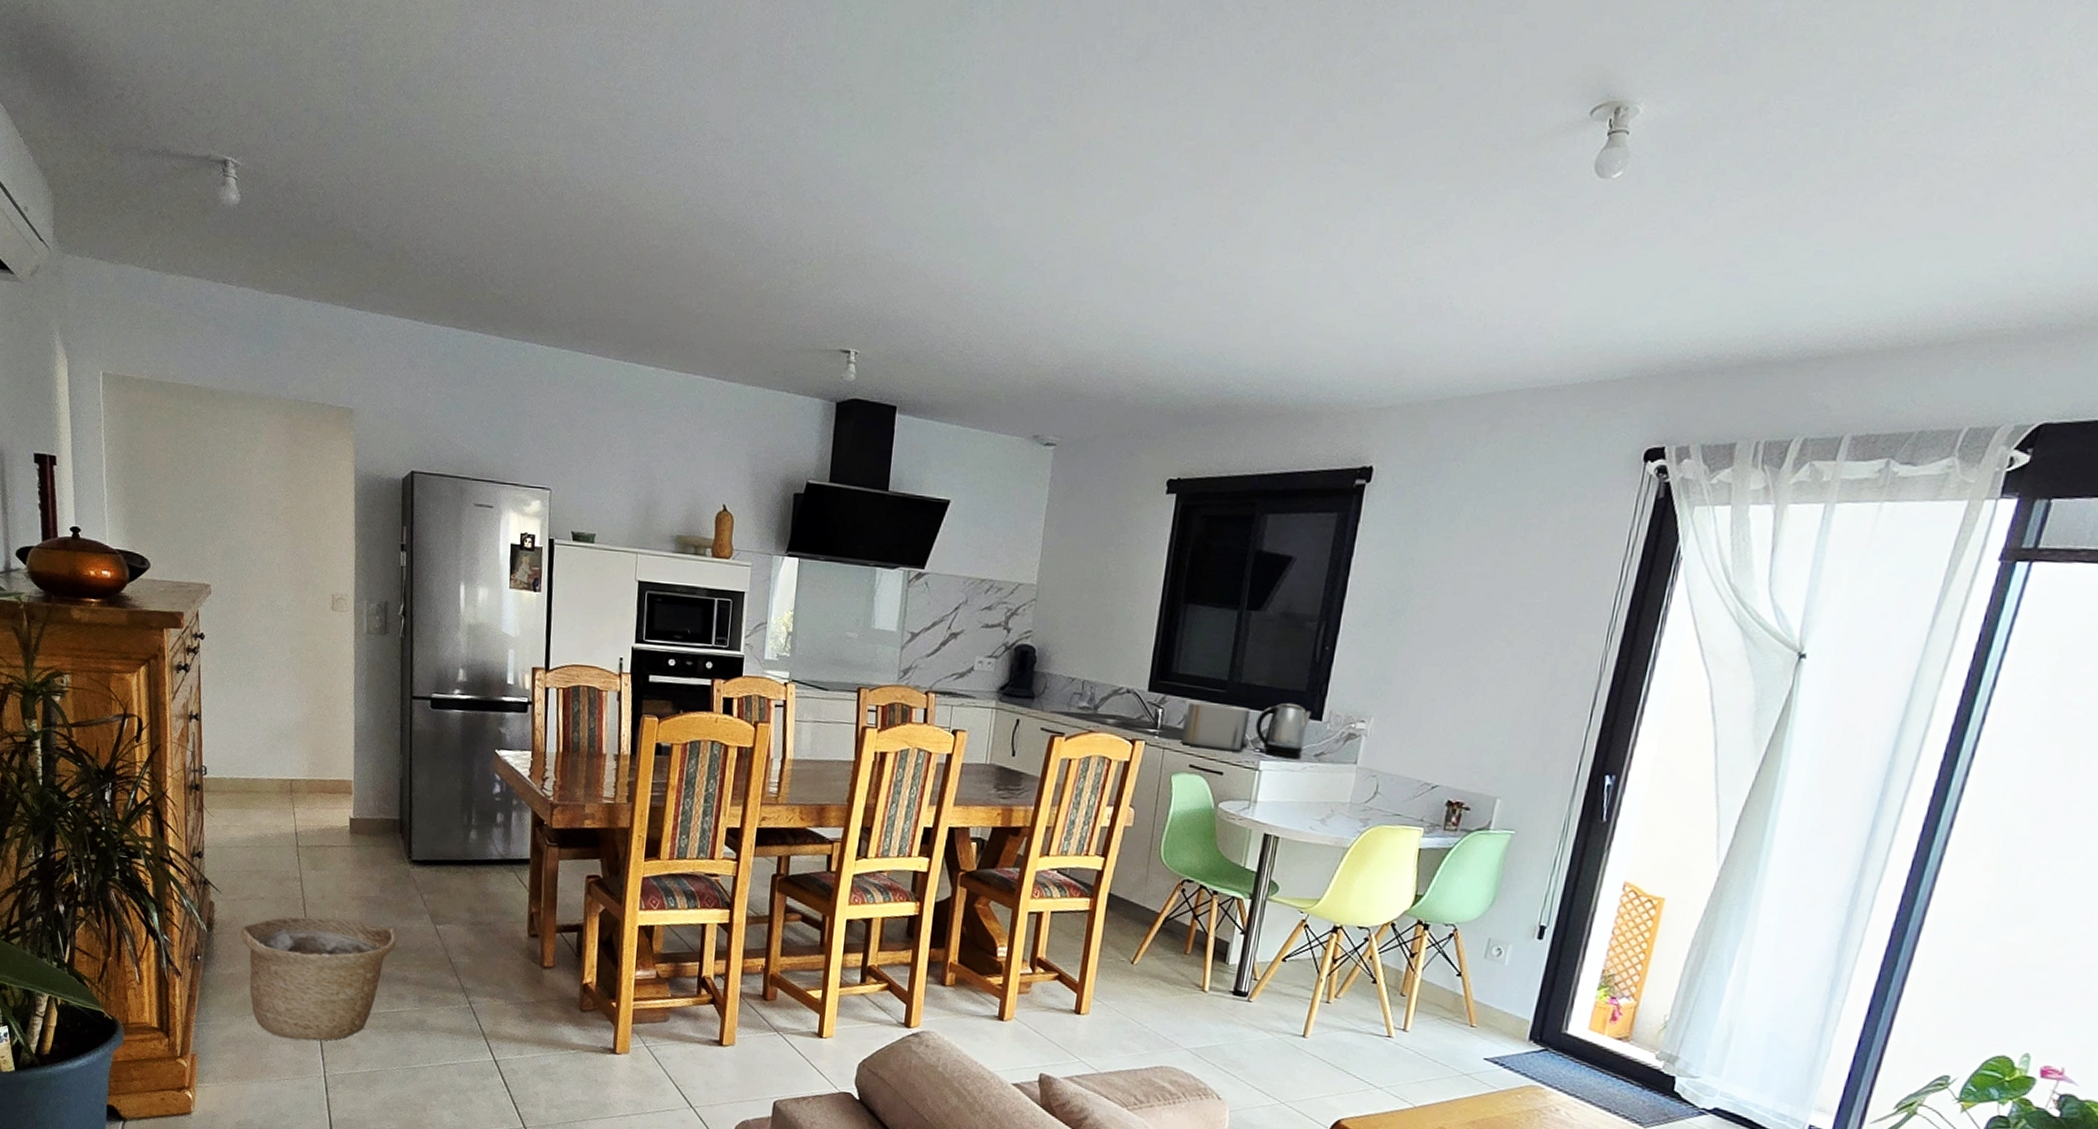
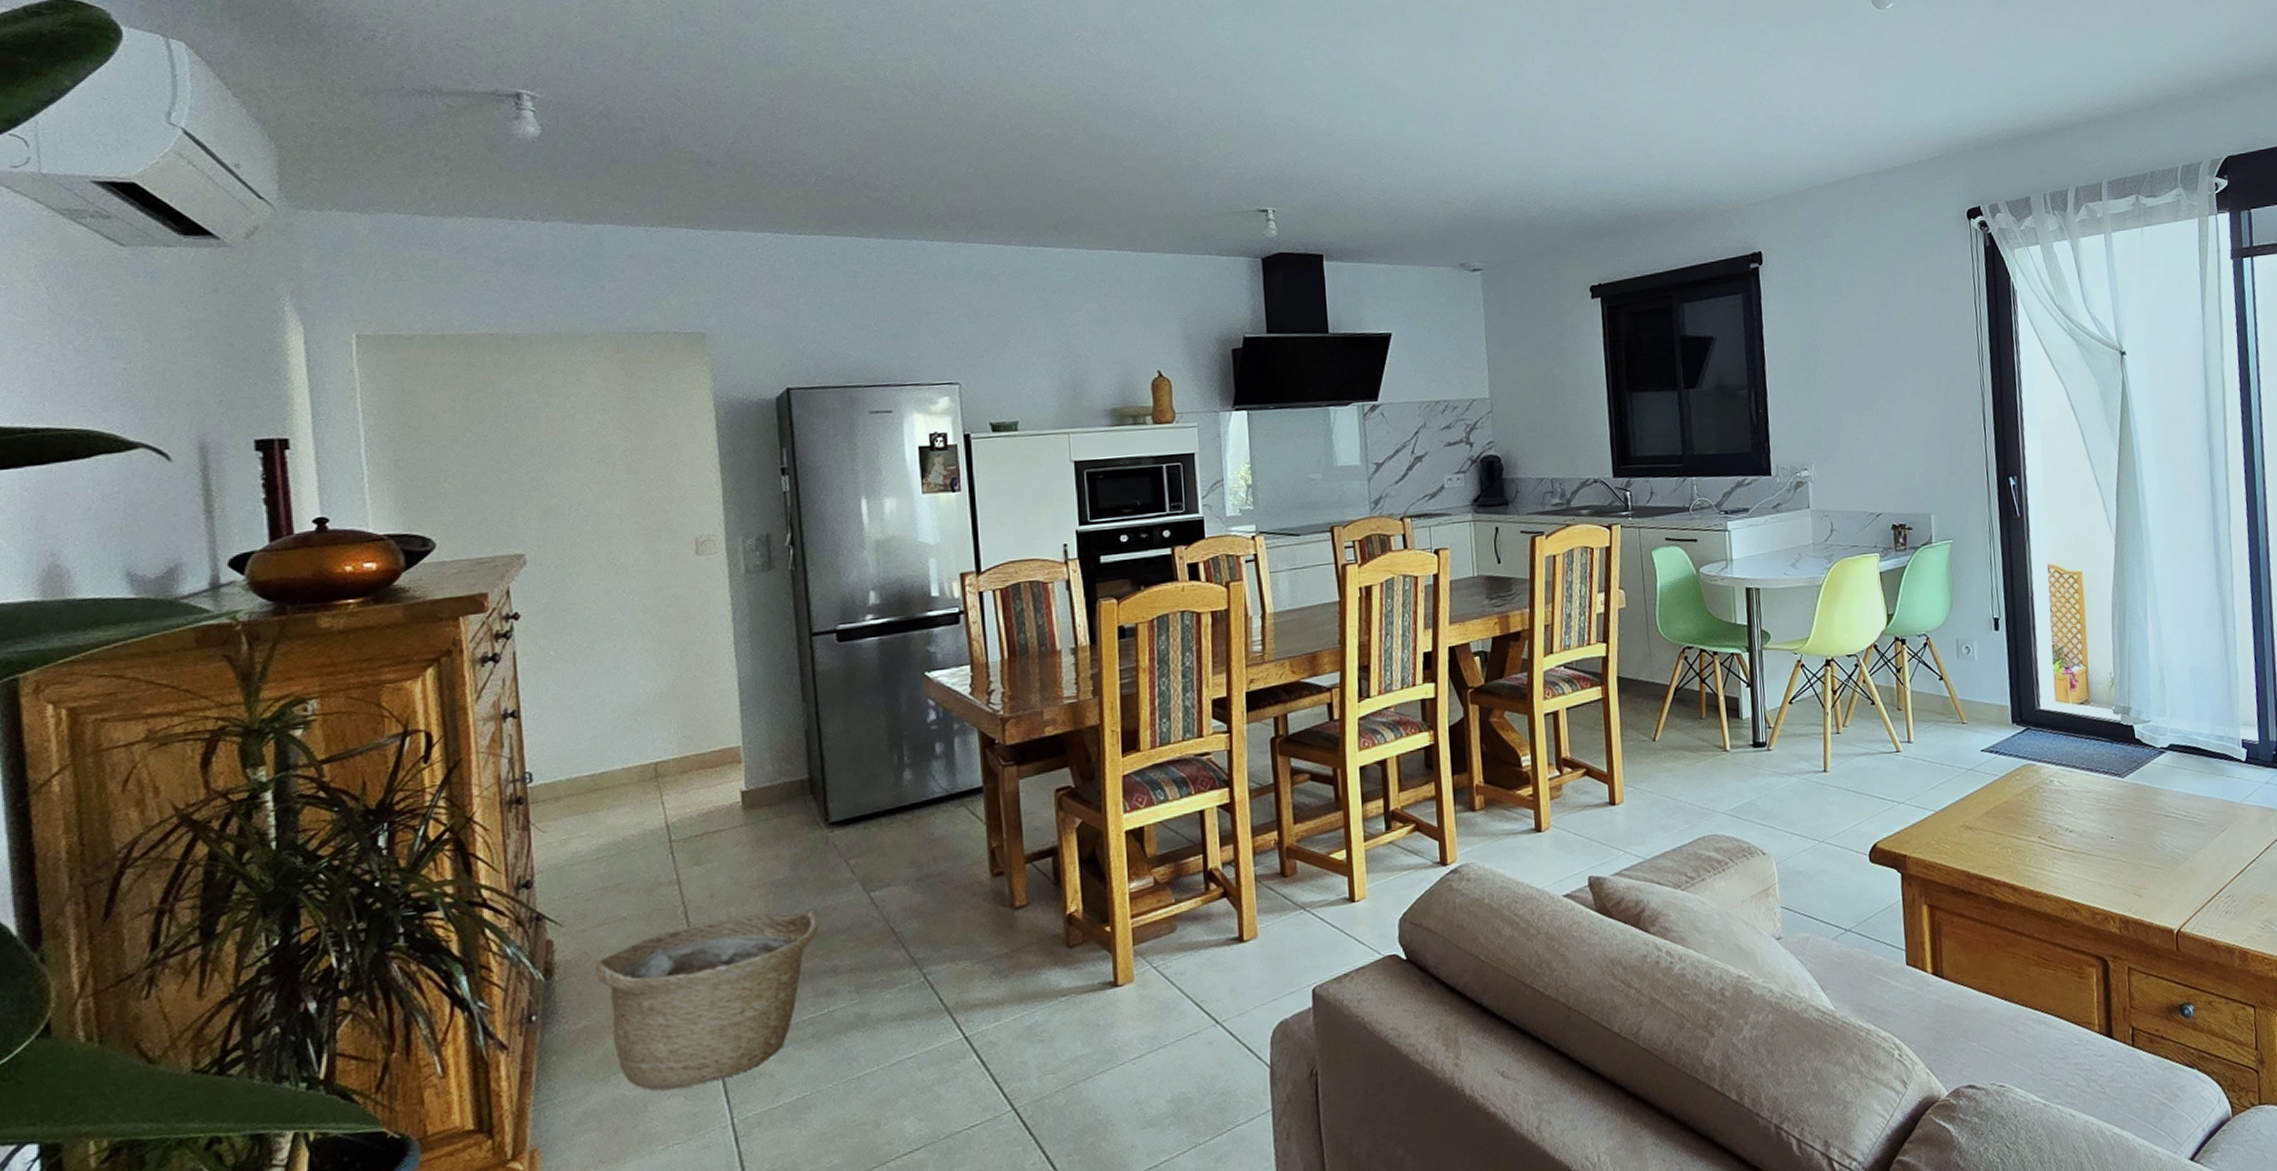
toaster: present [1179,700,1252,752] -> none [1650,476,1713,522]
kettle: present [1255,702,1312,760] -> none [1715,464,1762,516]

